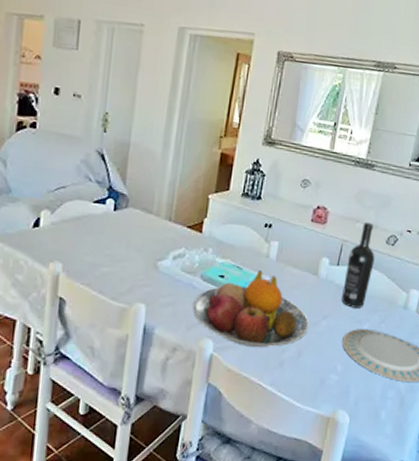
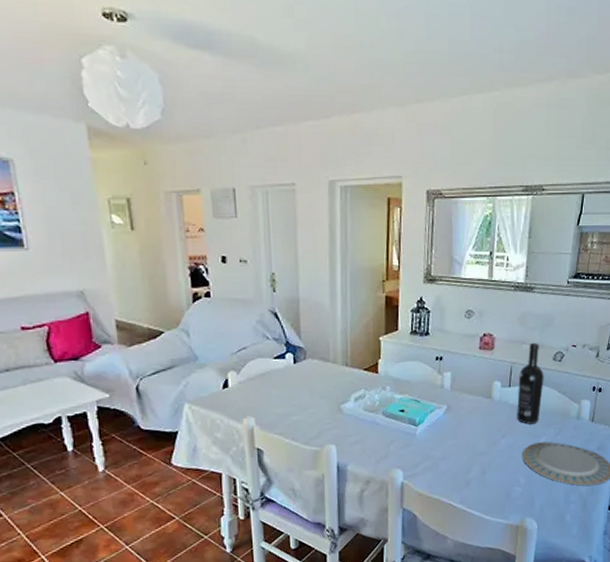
fruit bowl: present [193,269,309,348] -> none [379,400,489,472]

